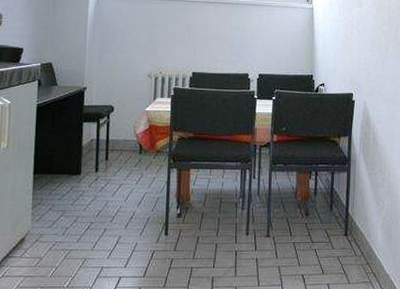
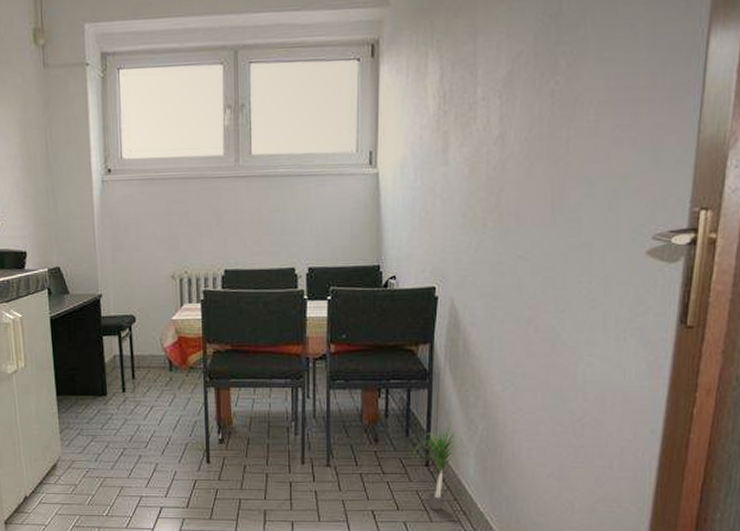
potted plant: none [334,201,379,274] -> present [411,424,470,511]

